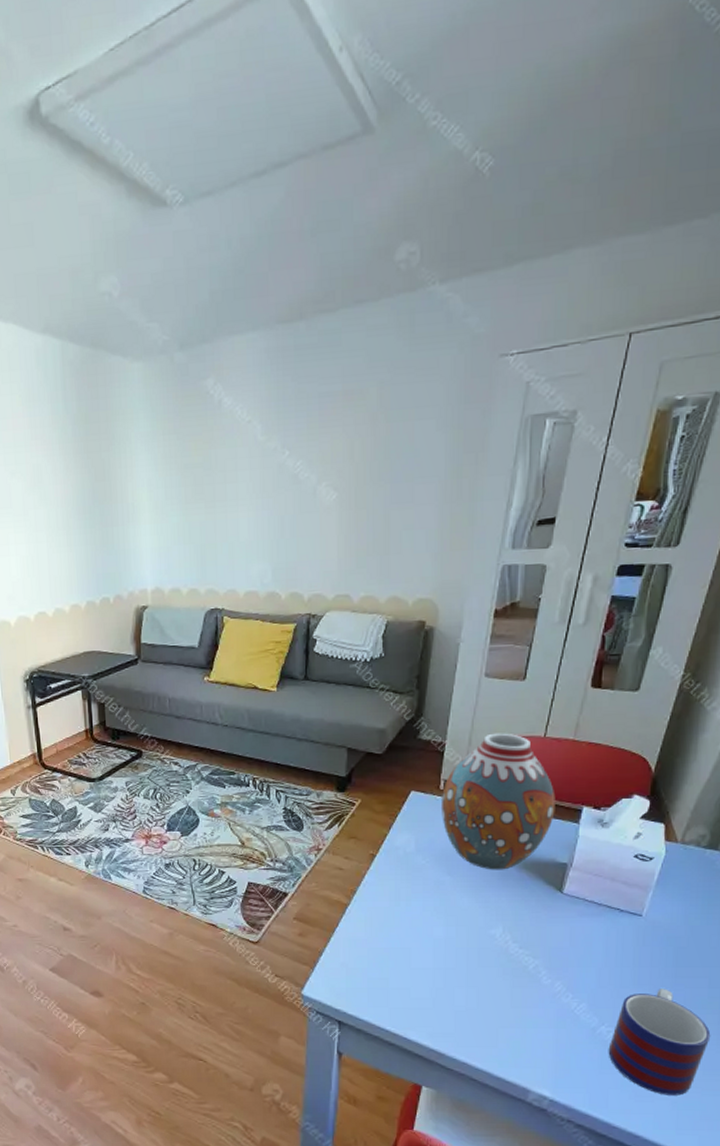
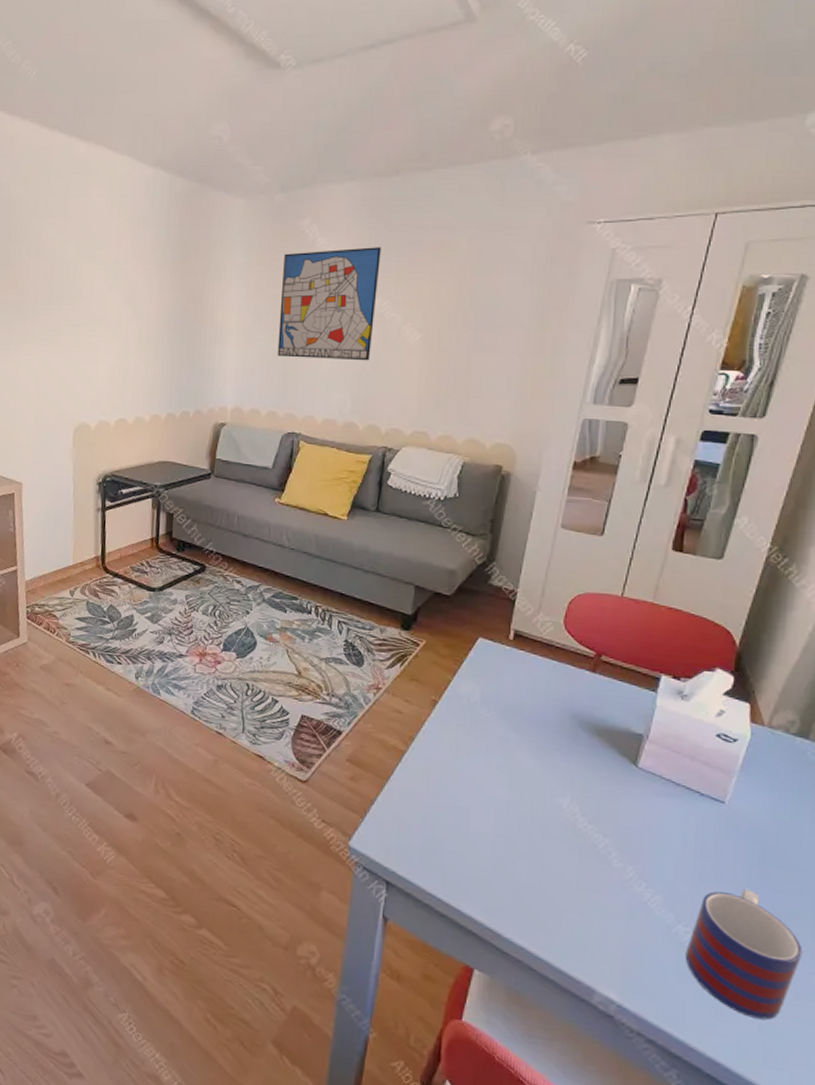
wall art: none [190,402,291,531] -> present [277,247,381,361]
vase: present [442,733,556,870] -> none [510,586,632,734]

